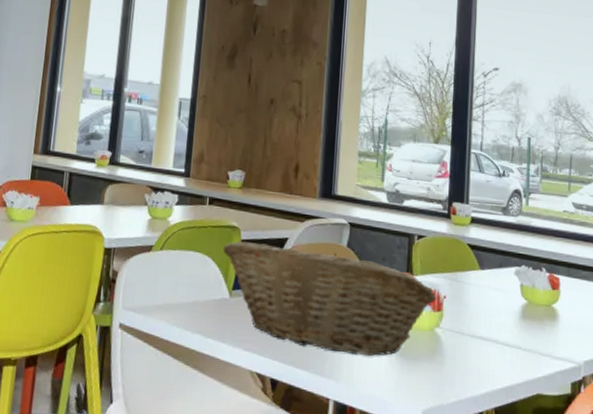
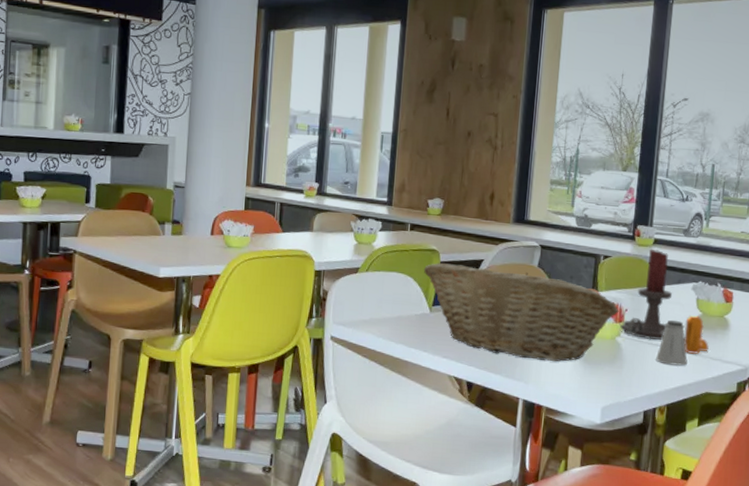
candle holder: none [438,228,509,332] -> present [619,248,684,340]
saltshaker: none [480,308,515,363] -> present [656,319,688,366]
pepper shaker: none [509,302,537,350] -> present [683,314,709,355]

